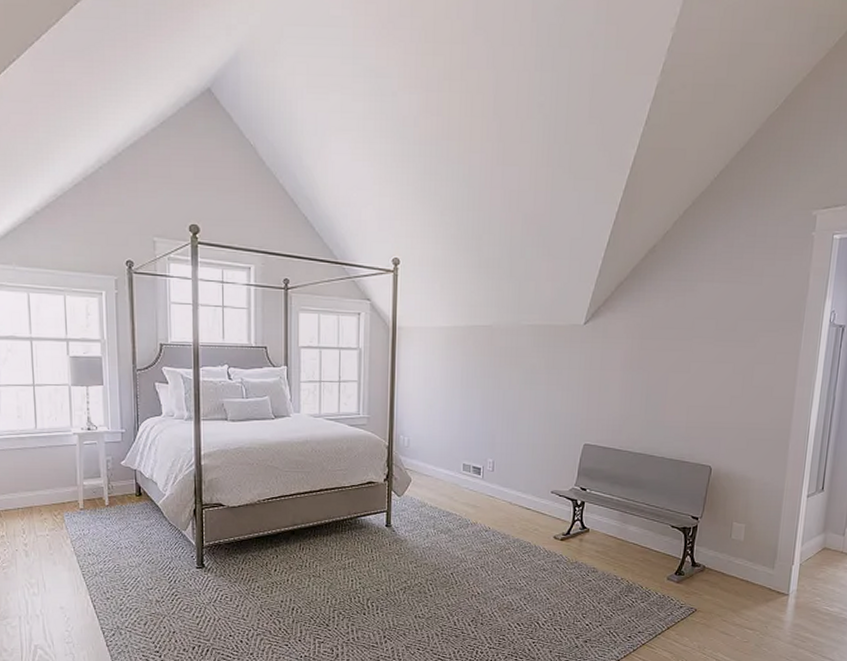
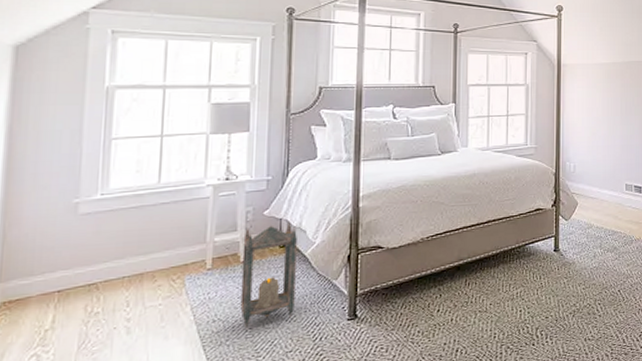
lantern: none [106,472,152,565] -> present [240,221,297,330]

